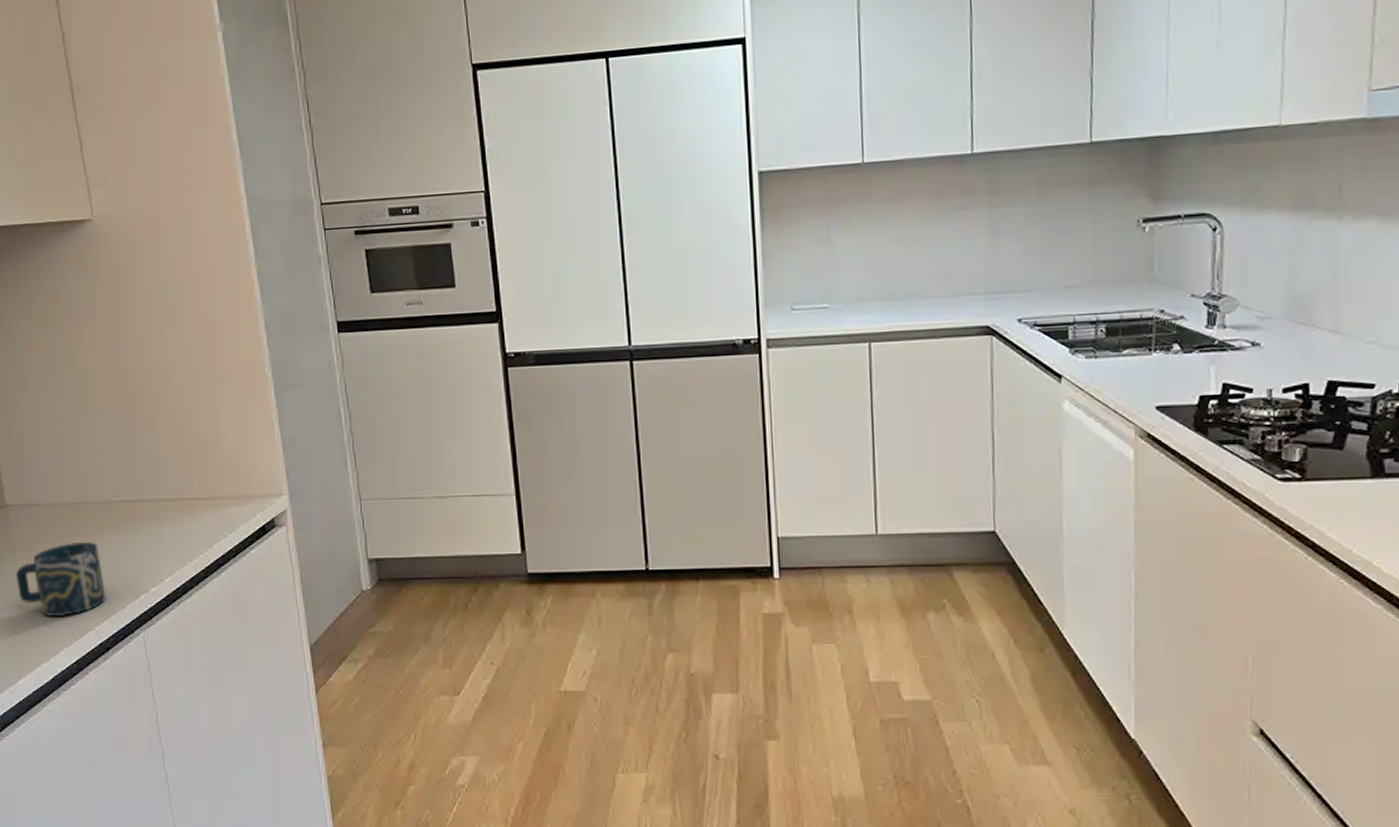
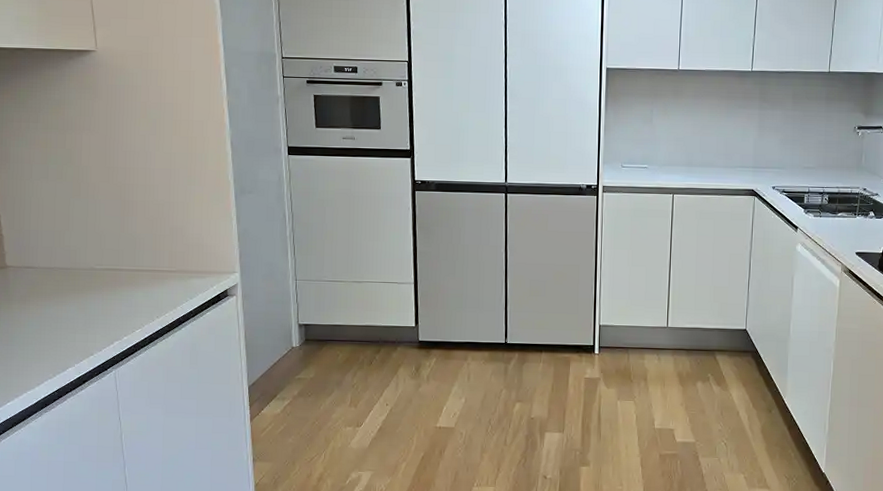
cup: present [16,541,106,616] -> none [11,298,86,355]

